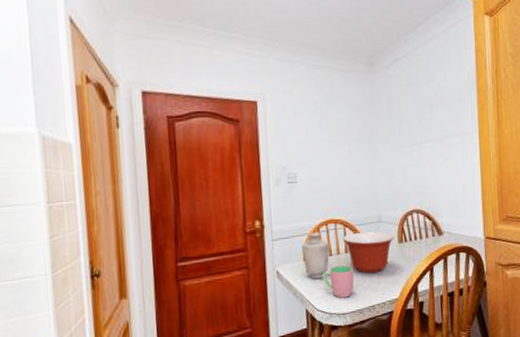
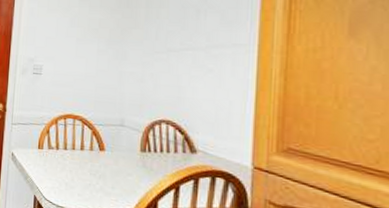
vase: present [301,232,330,279] -> none [37,124,65,170]
cup: present [323,265,354,298] -> none [55,160,87,195]
mixing bowl: present [343,231,394,274] -> none [80,131,136,178]

